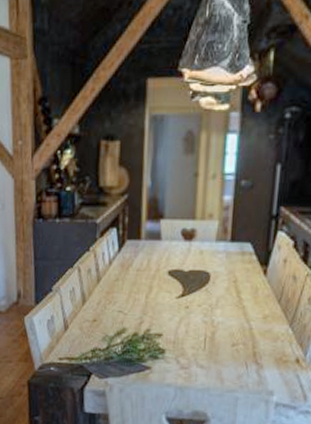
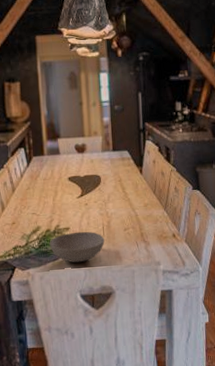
bowl: none [135,340,205,379] -> present [49,231,105,263]

